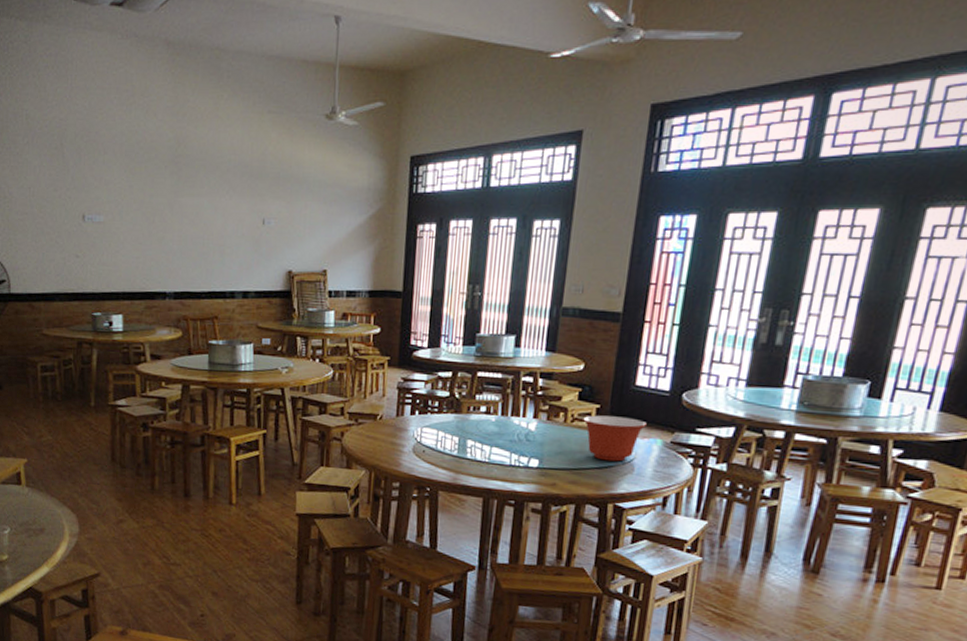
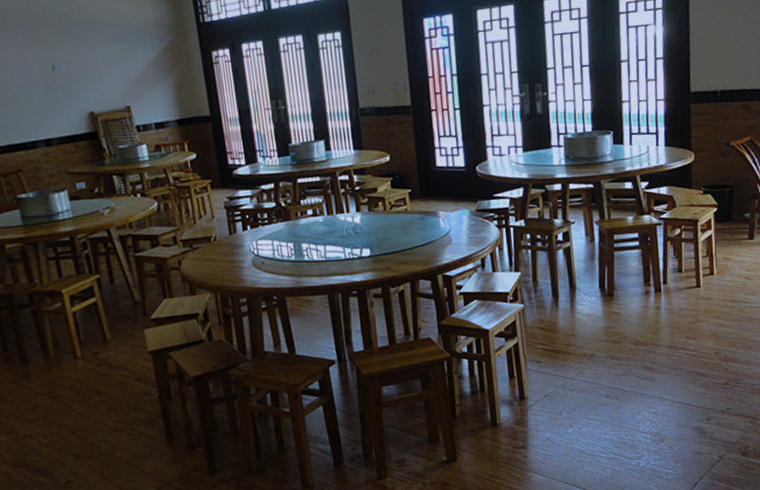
mixing bowl: present [583,415,647,462] -> none [399,195,453,238]

